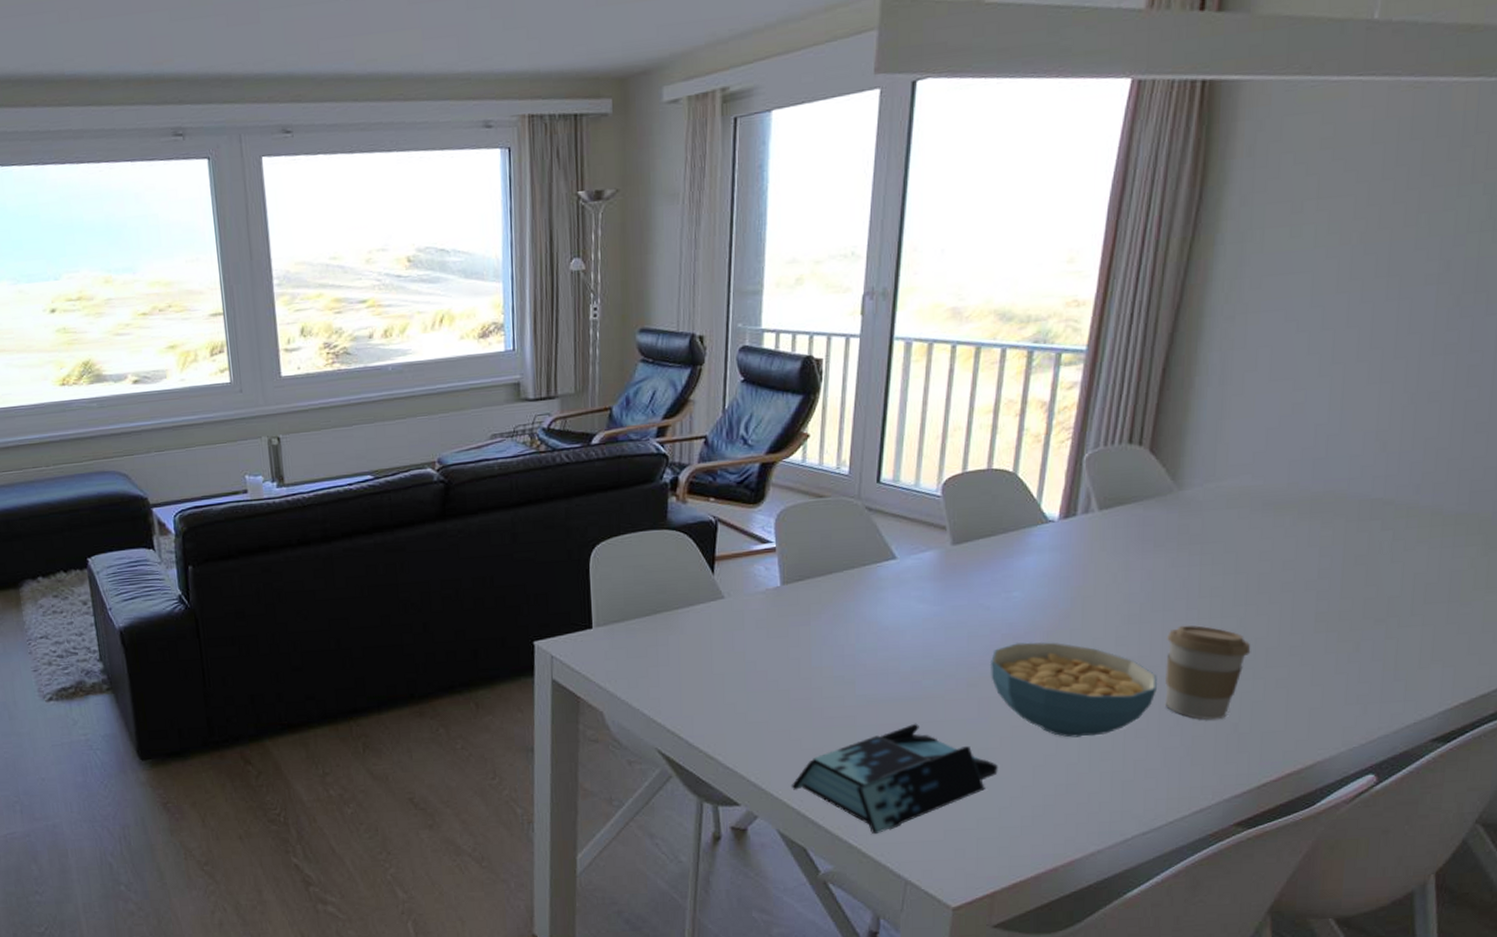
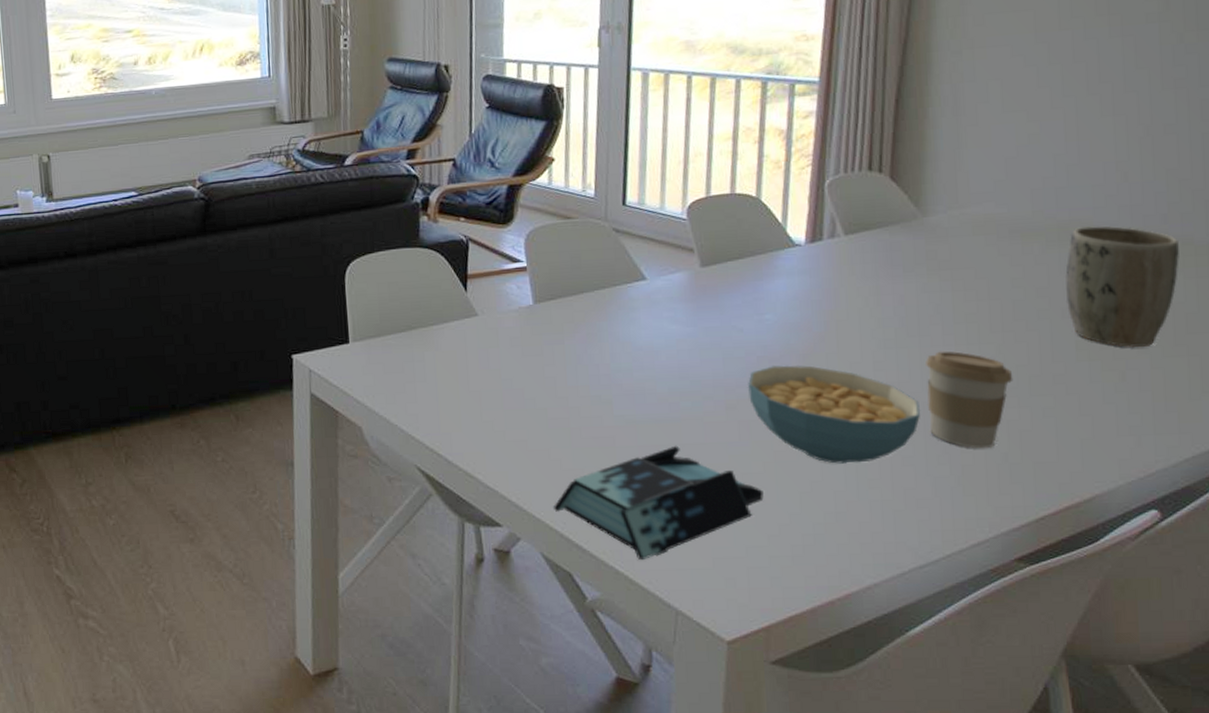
plant pot: none [1311,497,1428,619] -> present [1065,226,1179,348]

